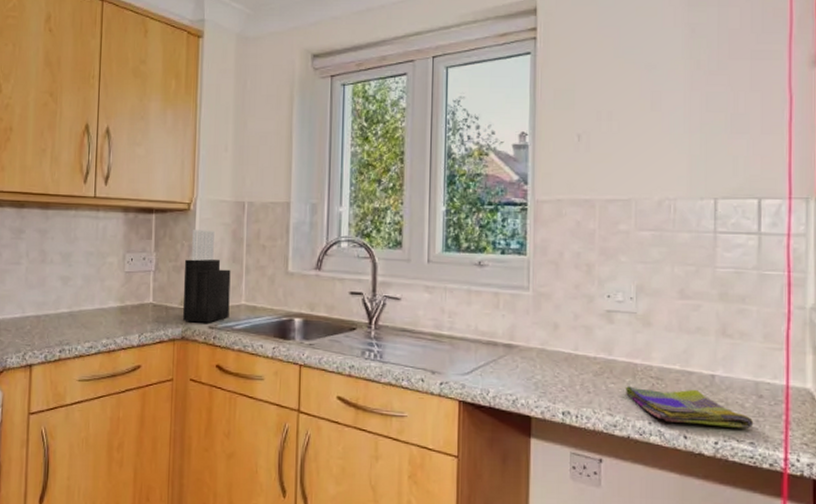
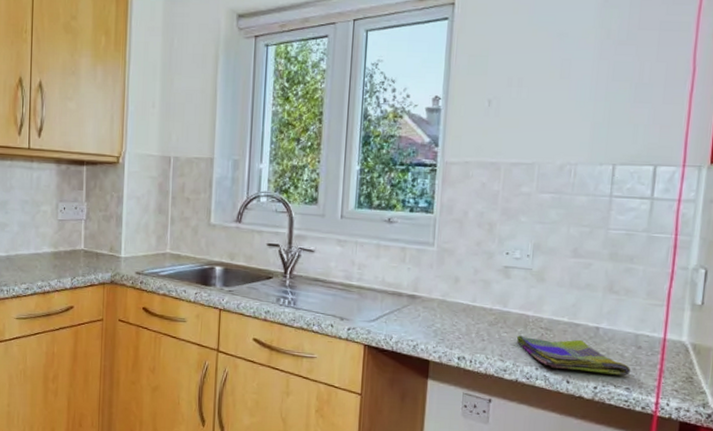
knife block: present [183,230,231,323] -> none [112,182,157,269]

